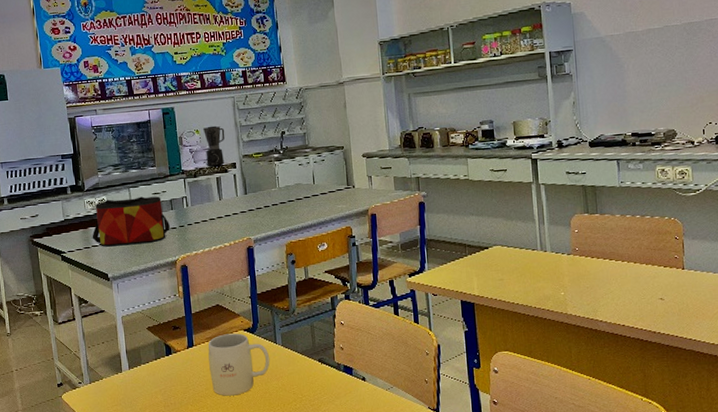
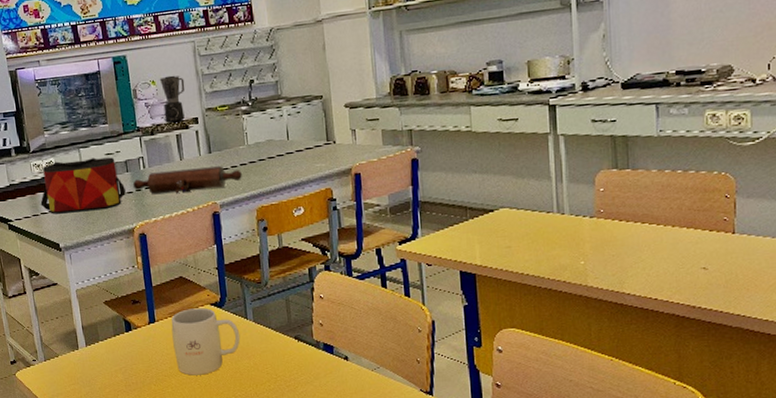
rolling pin: none [176,206,274,230] -> present [132,166,242,194]

